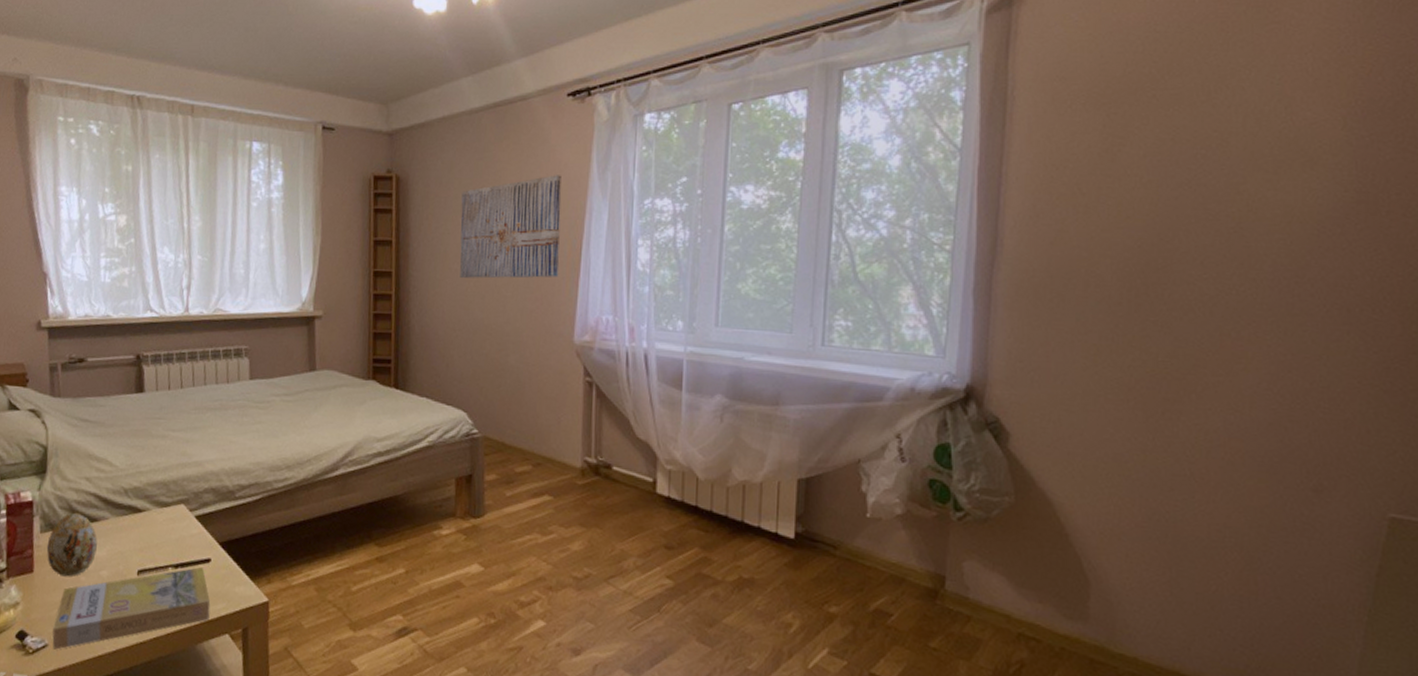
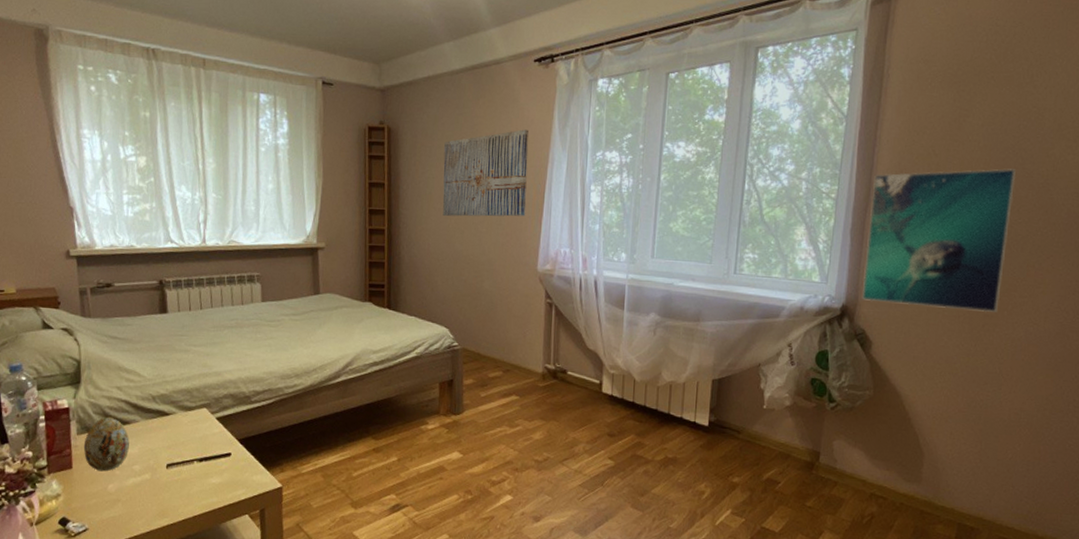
book: present [52,566,211,650] -> none [92,459,232,533]
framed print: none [992,210,1196,396] -> present [861,169,1016,313]

